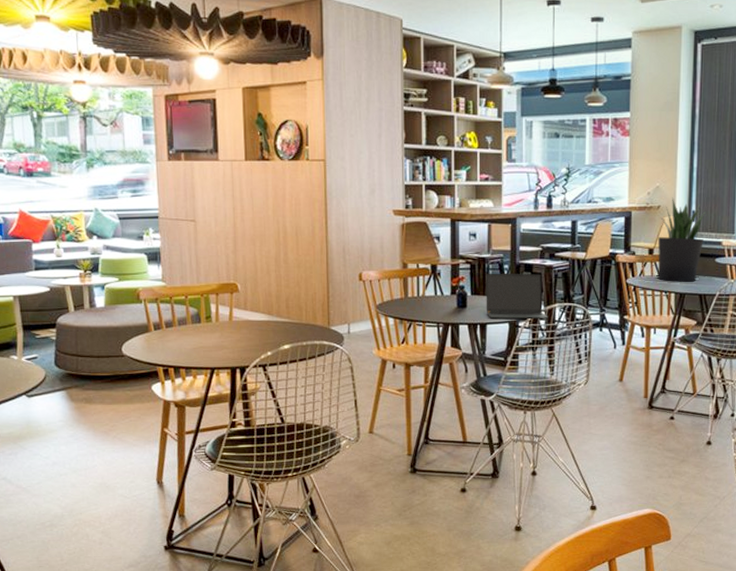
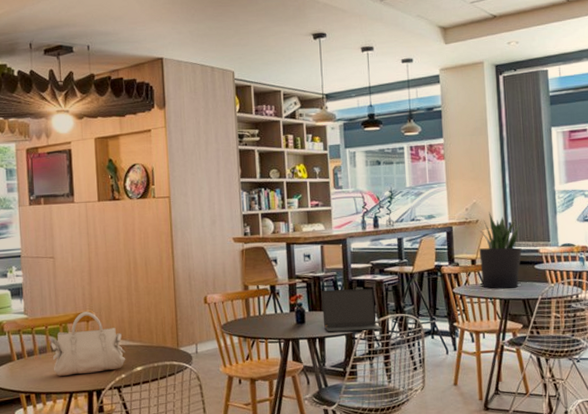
shoulder bag: none [191,282,273,350] -> present [50,311,126,376]

